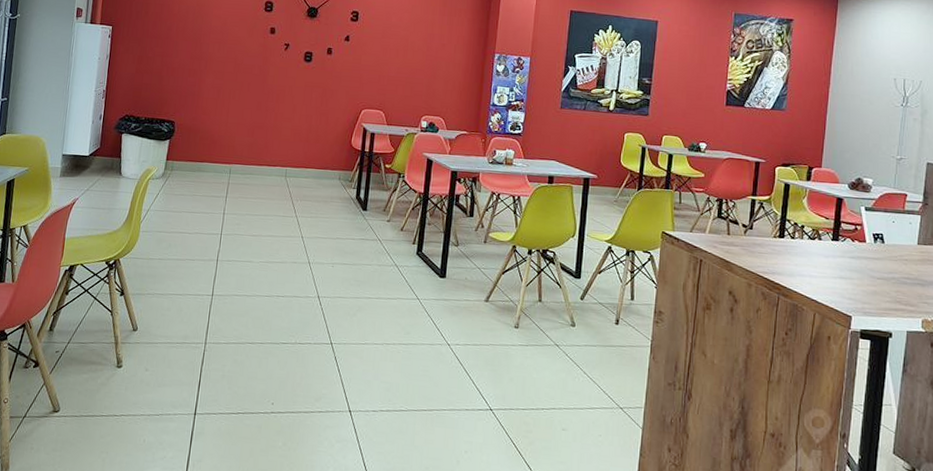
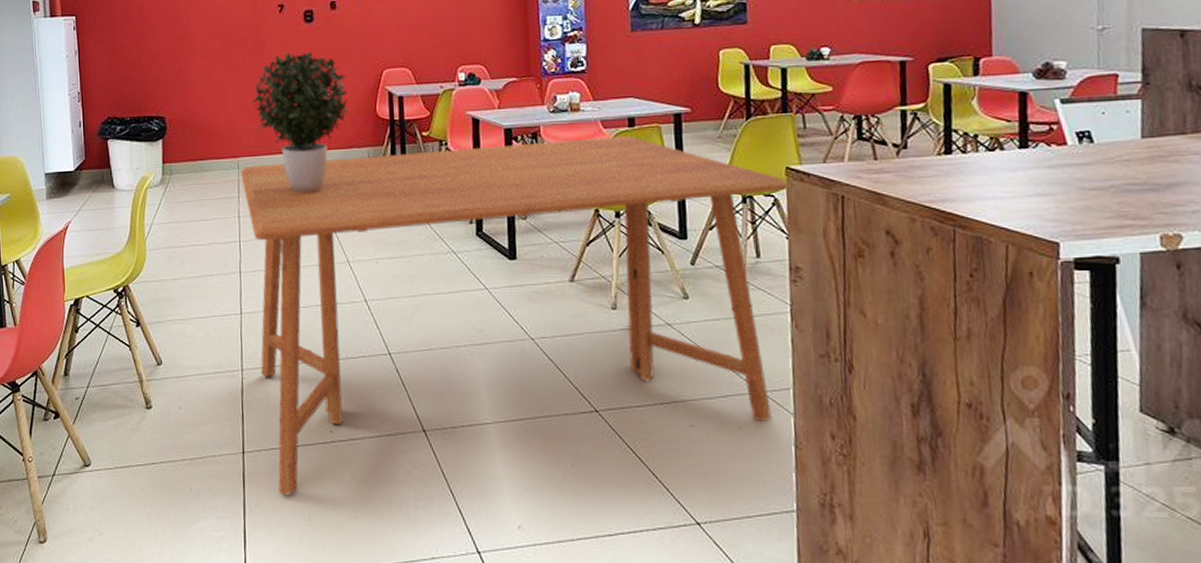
dining table: none [220,173,661,455] -> present [241,136,788,496]
potted plant: none [250,83,332,202] -> present [251,52,349,194]

